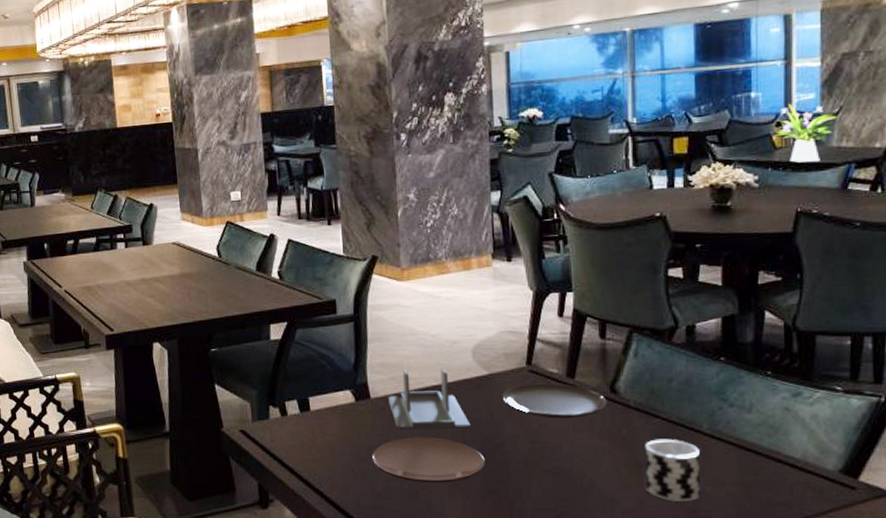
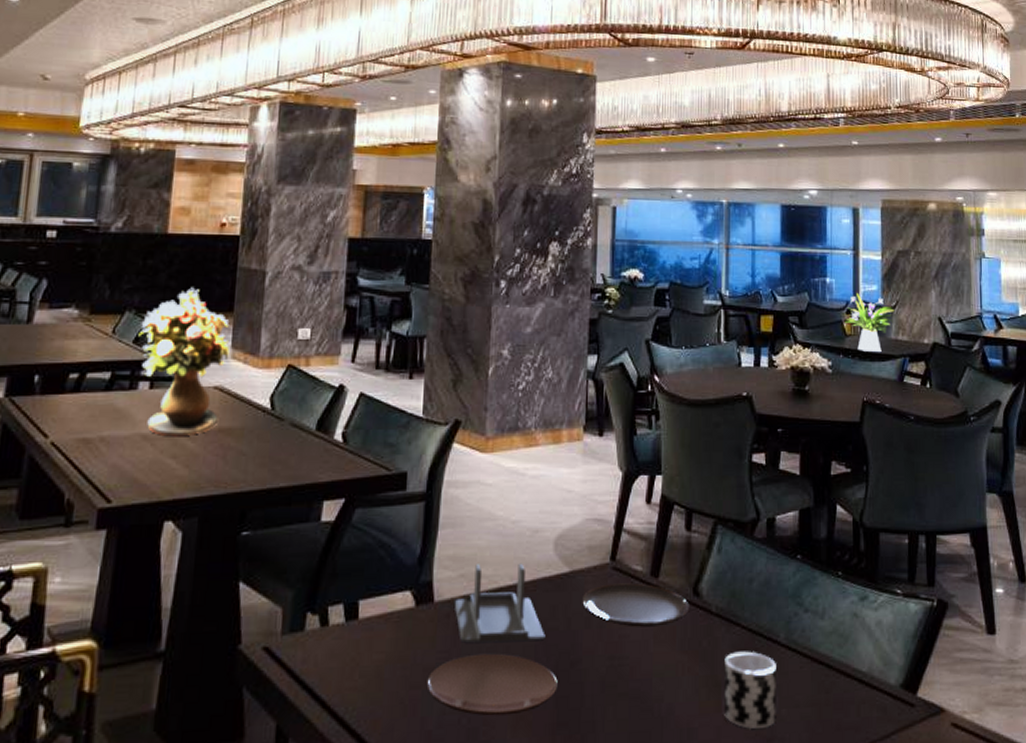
bouquet: none [110,168,181,282] -> present [138,287,231,437]

